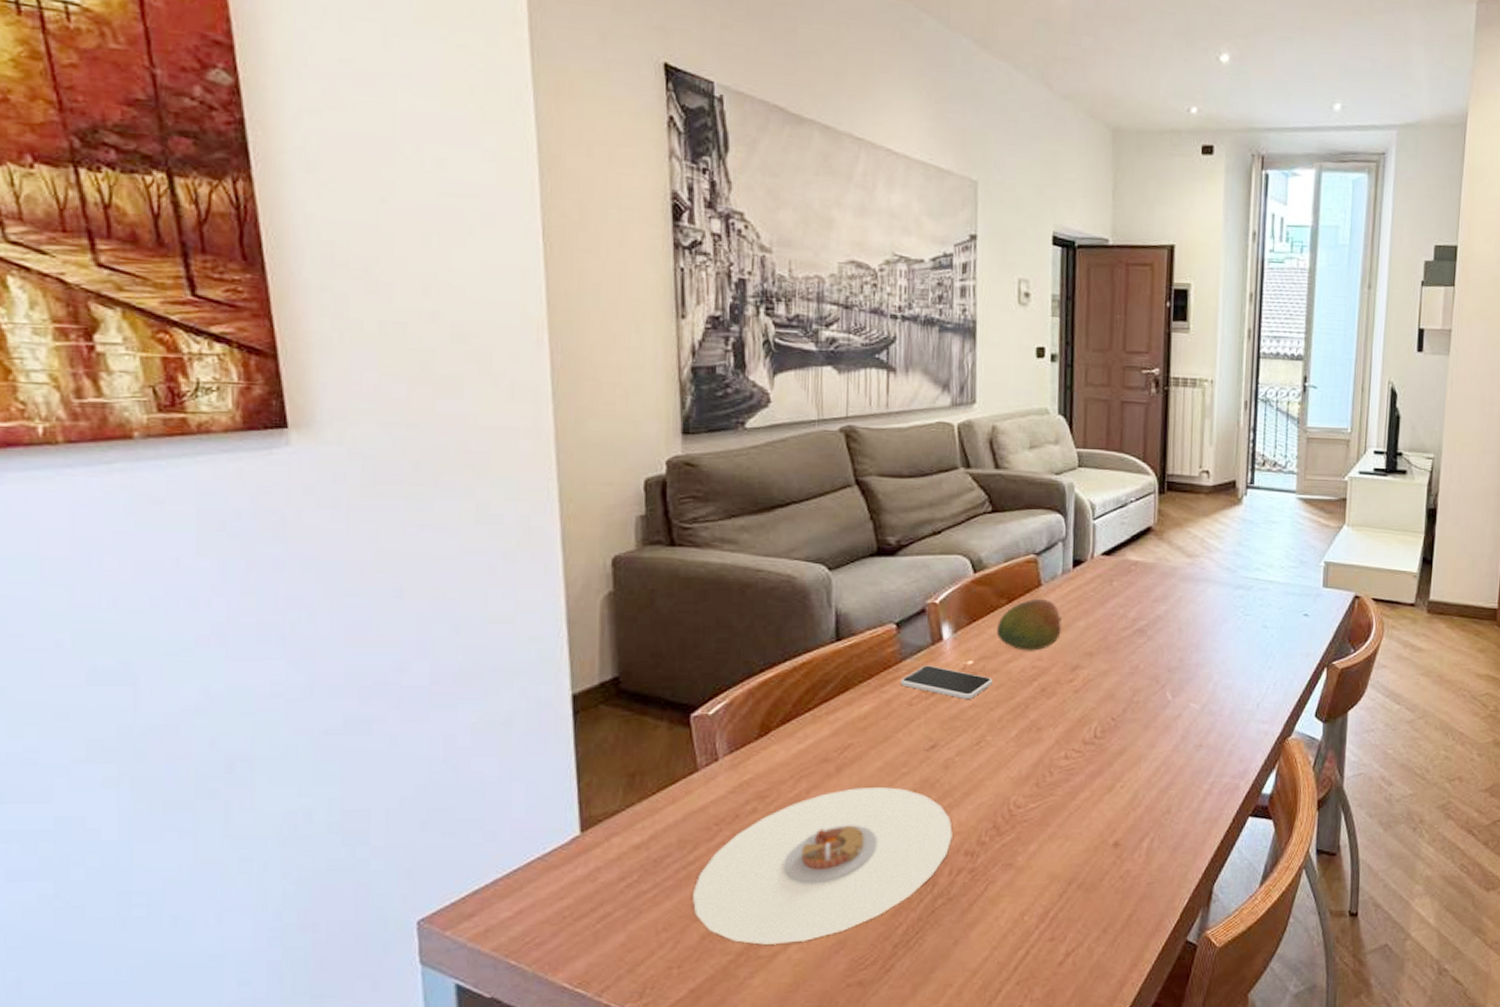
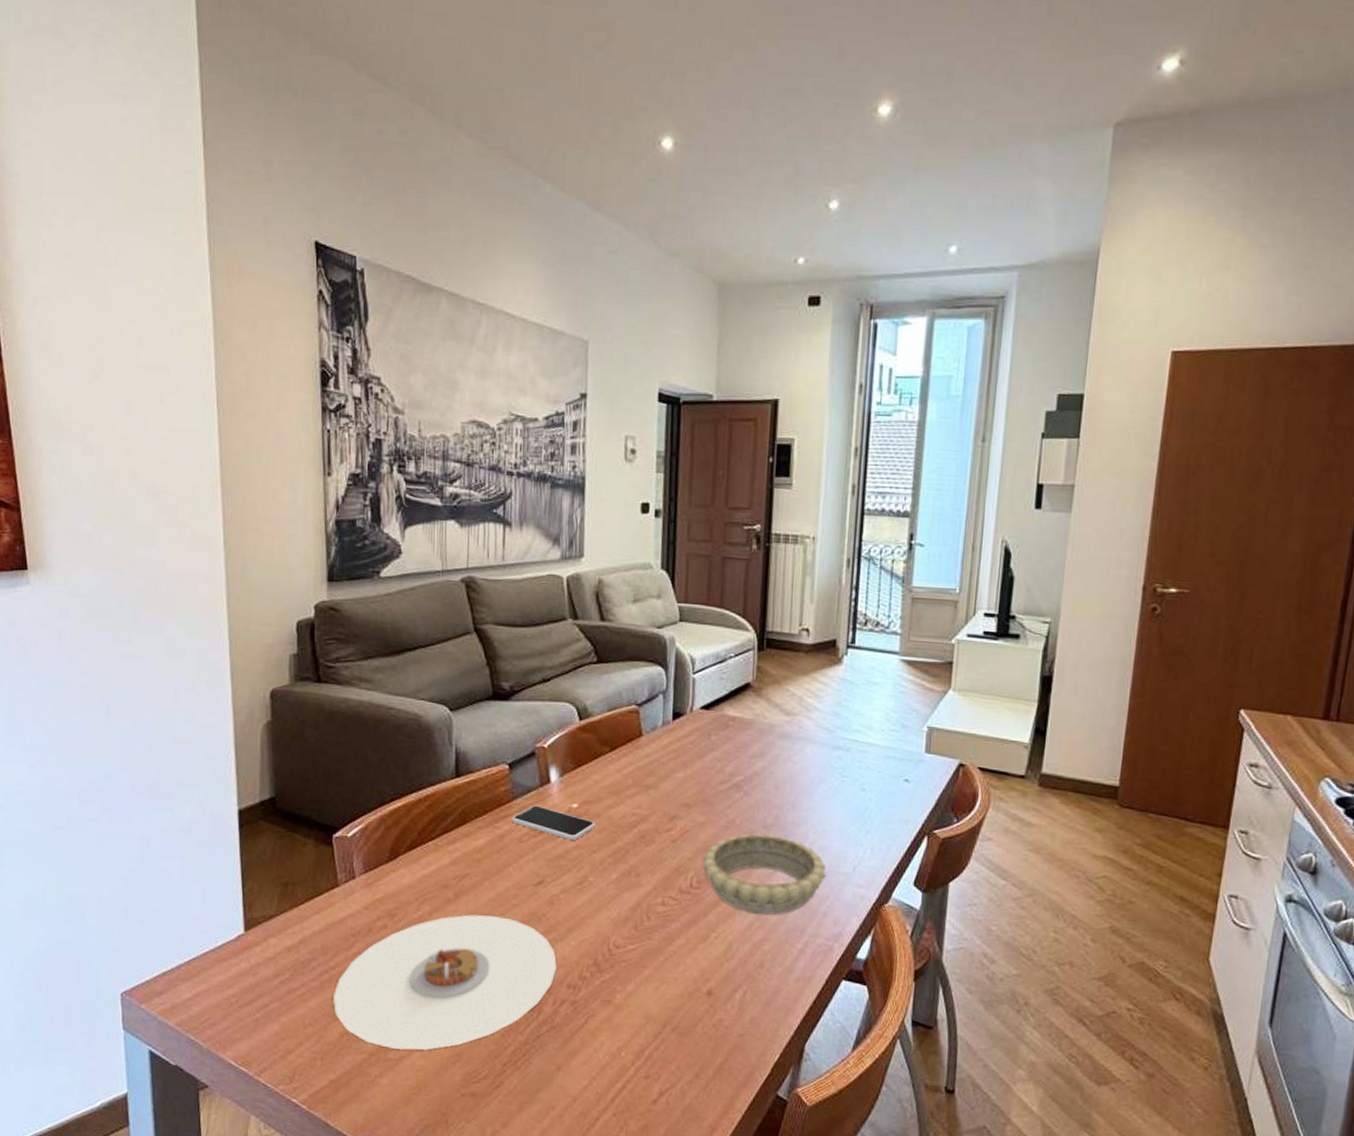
fruit: present [997,598,1062,651] -> none [600,748,661,799]
decorative bowl: none [1106,677,1231,760] -> present [702,833,826,915]

